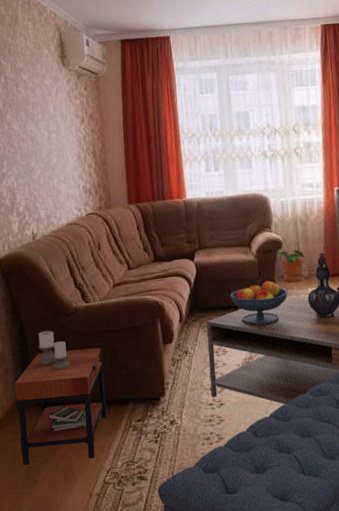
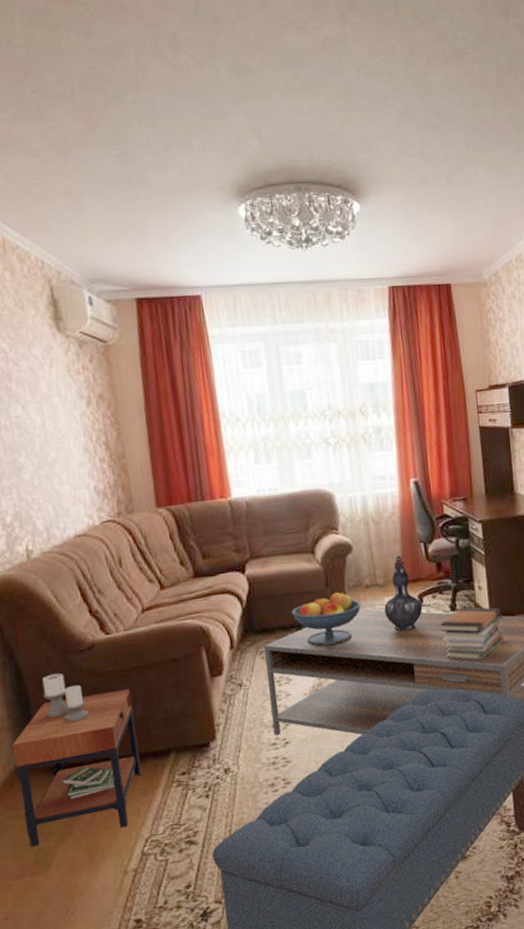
potted plant: present [277,249,305,283] -> none [347,553,379,593]

